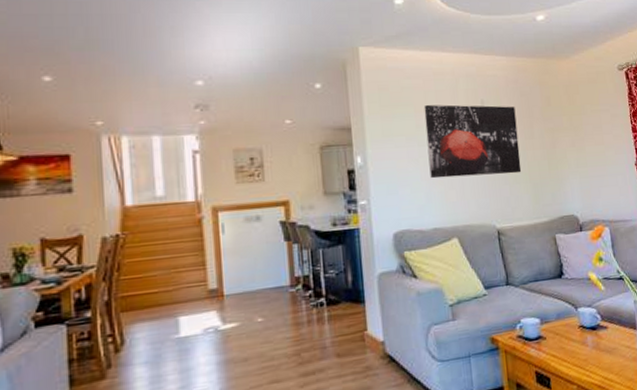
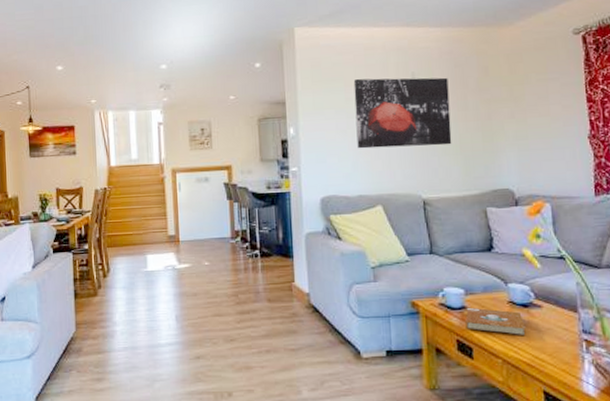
book: none [542,335,596,360] -> present [465,307,526,336]

